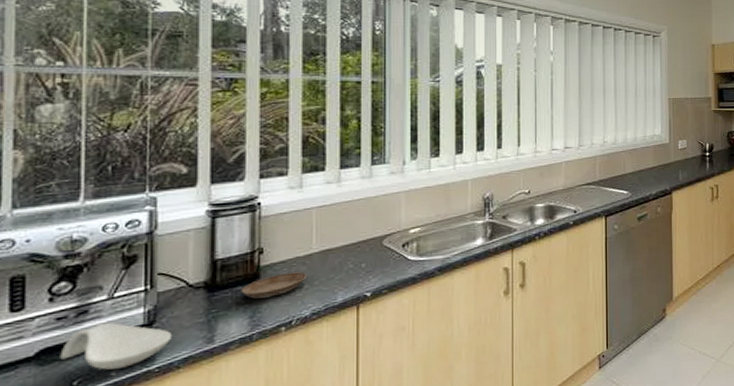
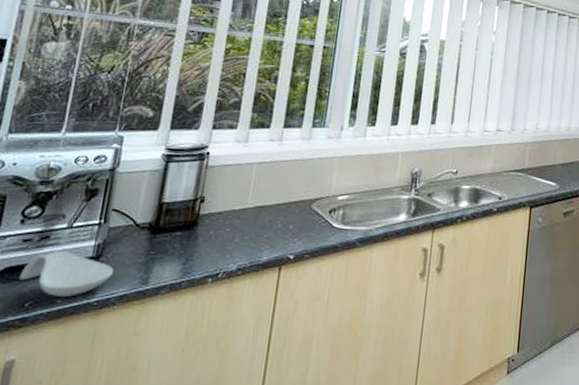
saucer: present [241,272,308,299] -> none [179,224,240,247]

